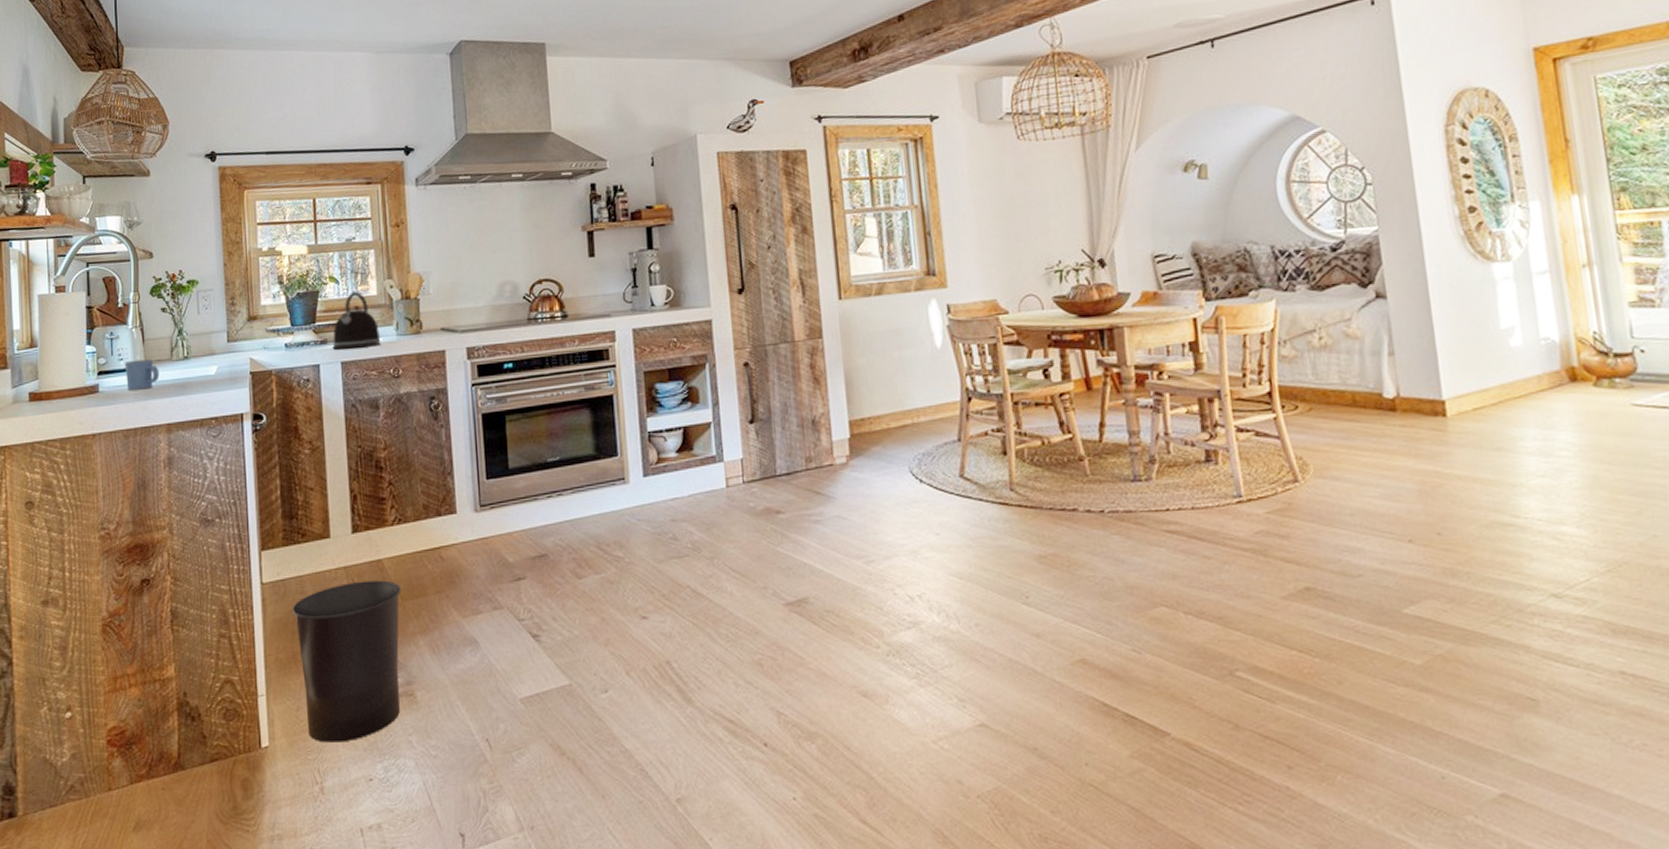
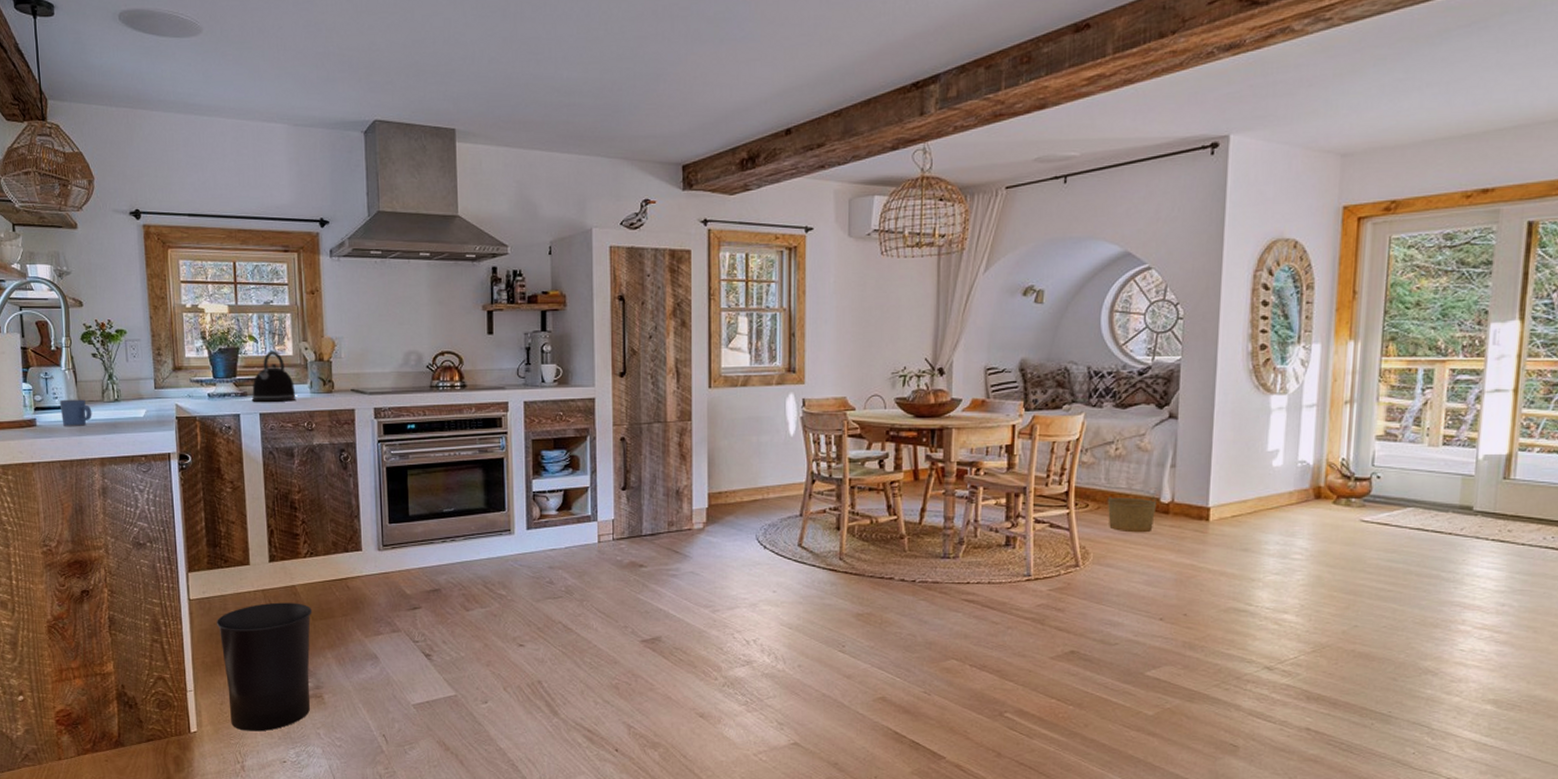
basket: none [1319,391,1381,437] -> present [1107,496,1157,533]

